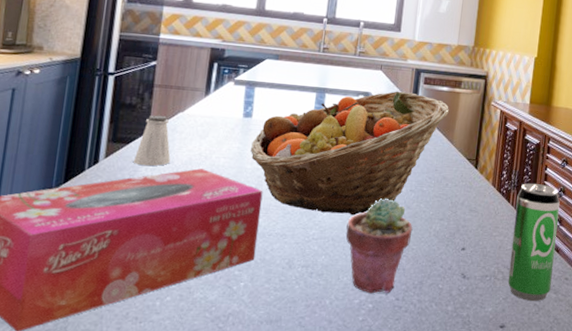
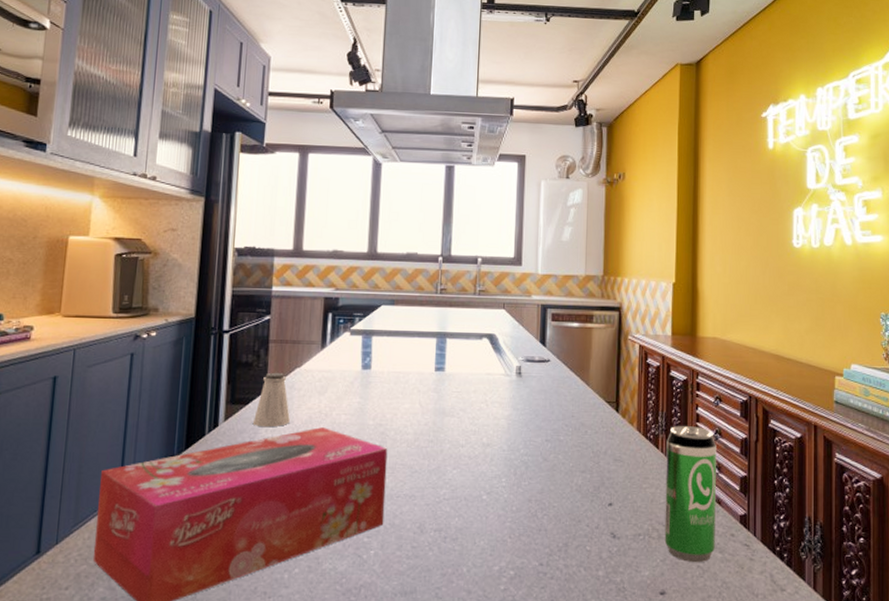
fruit basket: present [251,91,449,216] -> none [372,330,582,471]
potted succulent: present [346,198,413,294] -> none [479,450,552,559]

